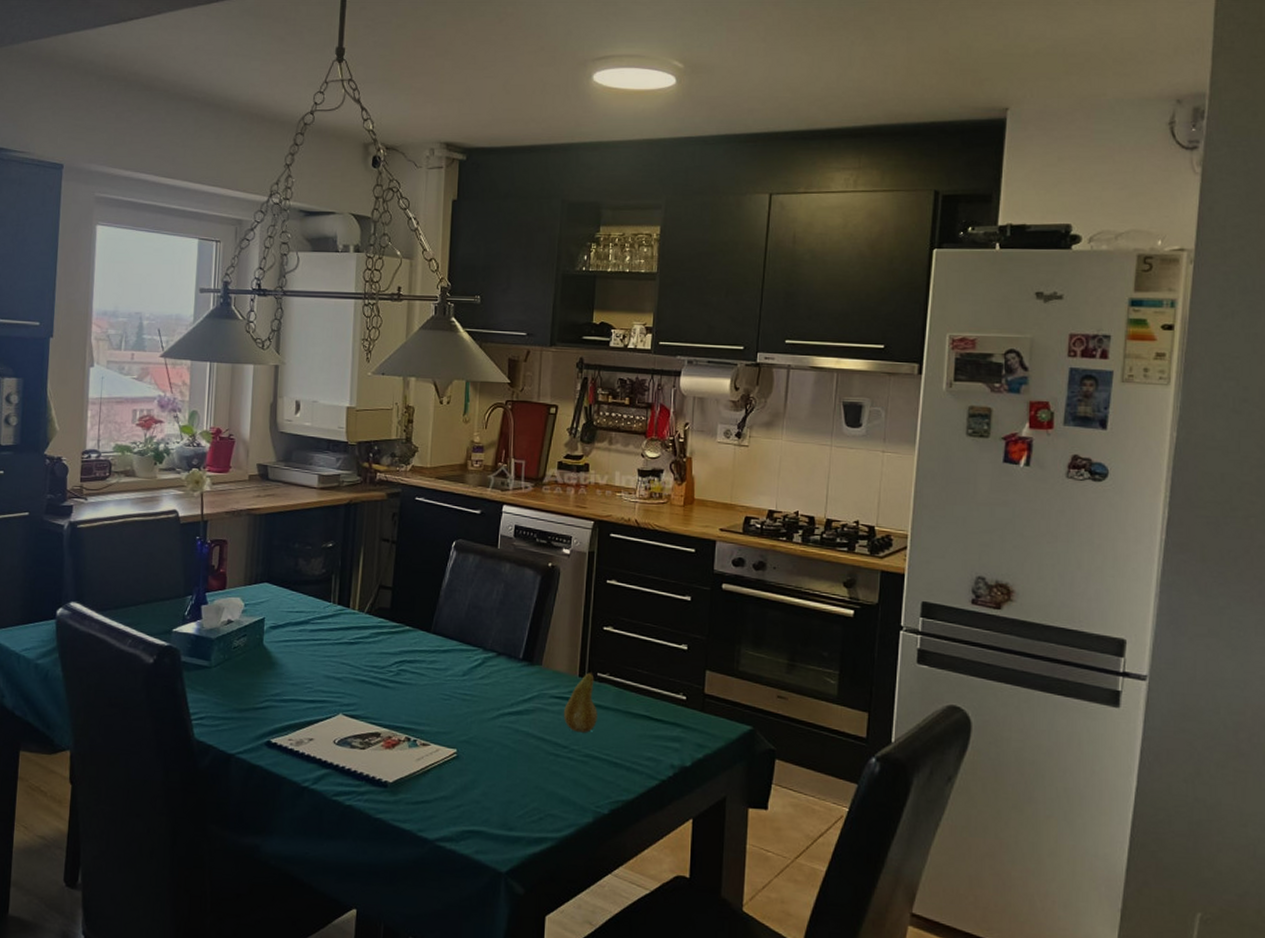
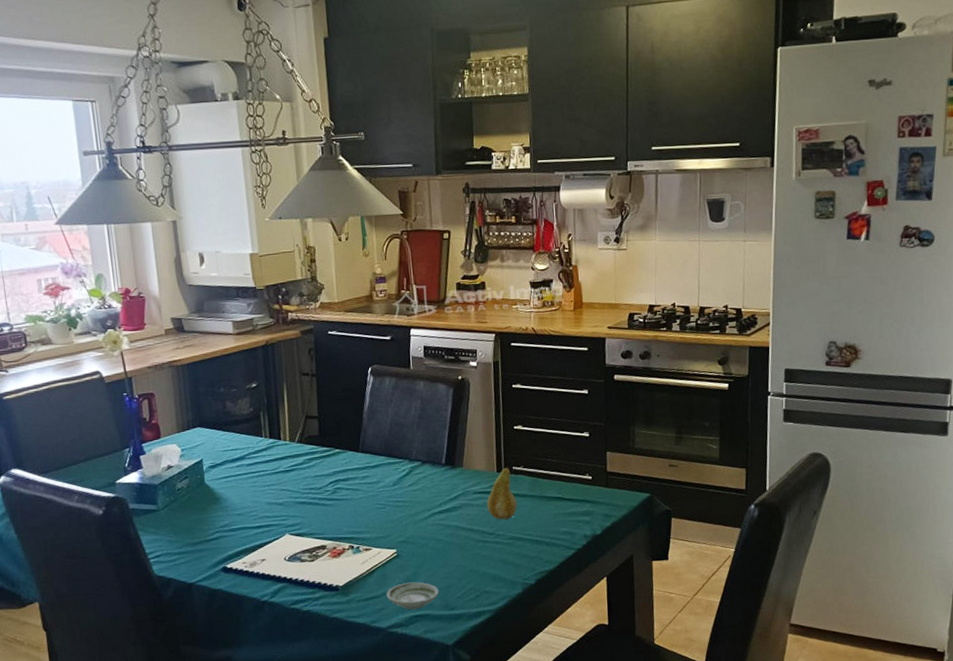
saucer: none [438,790,499,823] -> present [386,582,440,610]

